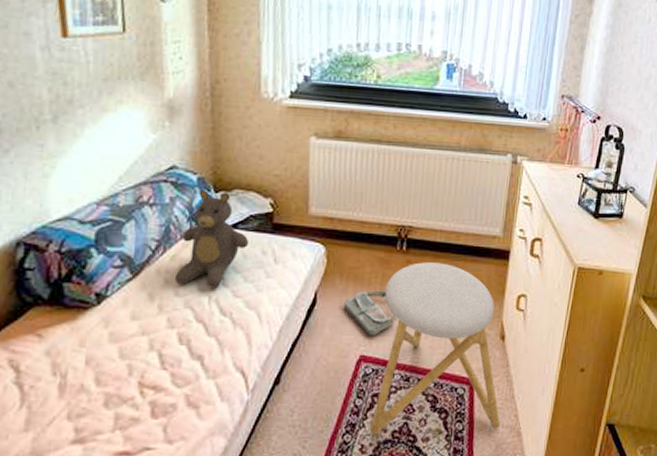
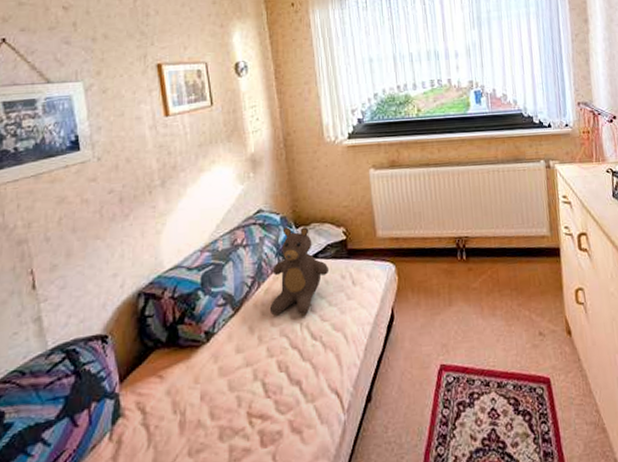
bag: present [344,290,395,336] -> none [418,299,466,345]
stool: present [370,262,501,436] -> none [453,267,584,446]

